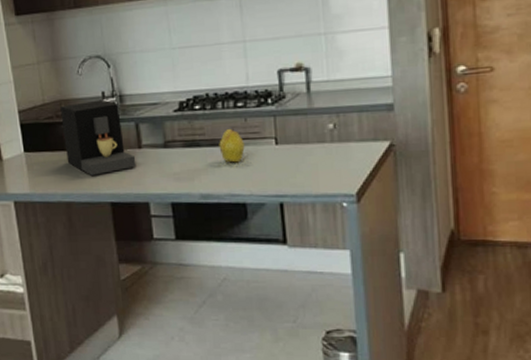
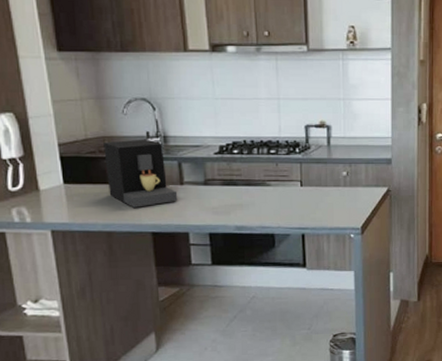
fruit: present [219,128,245,163] -> none [253,171,275,200]

